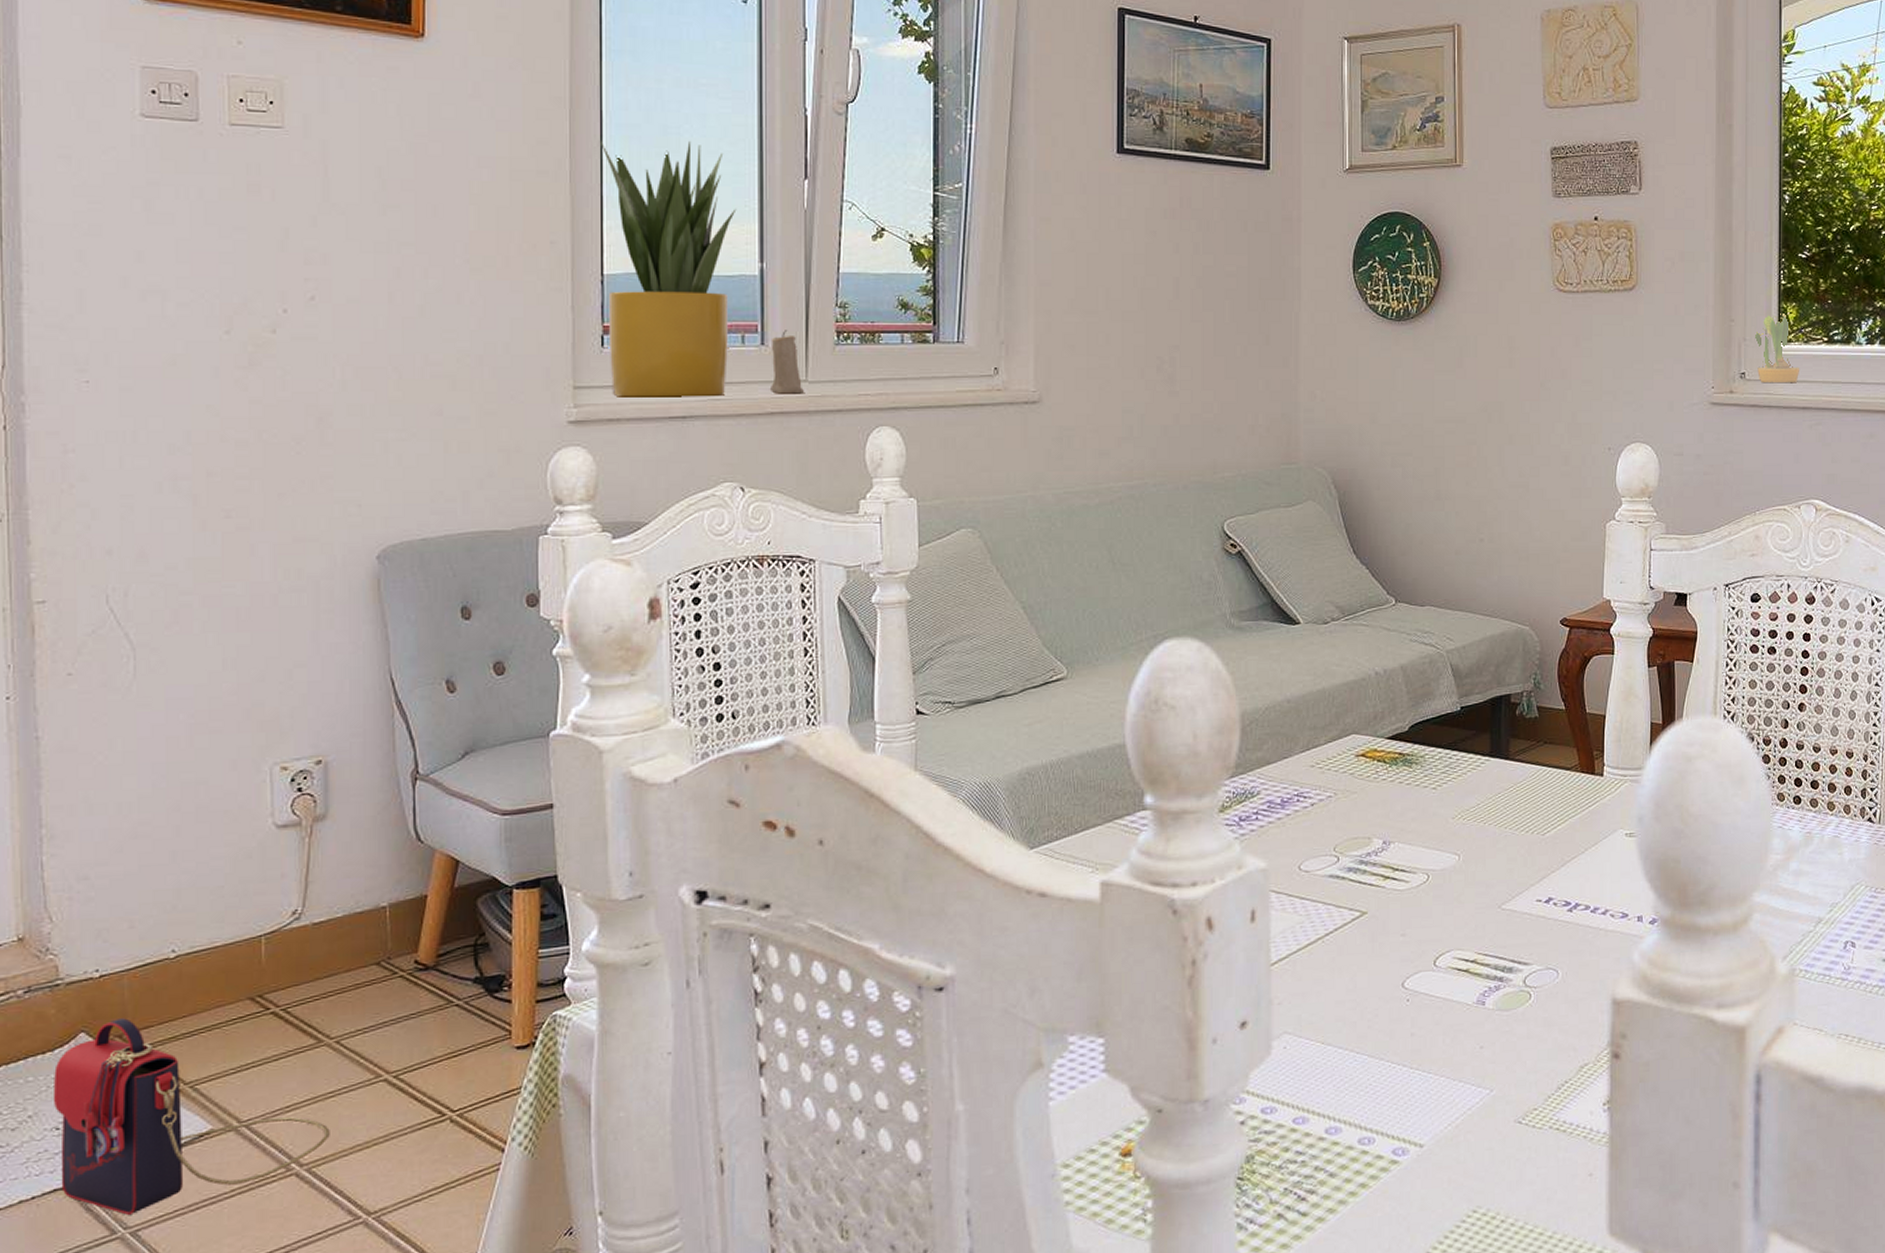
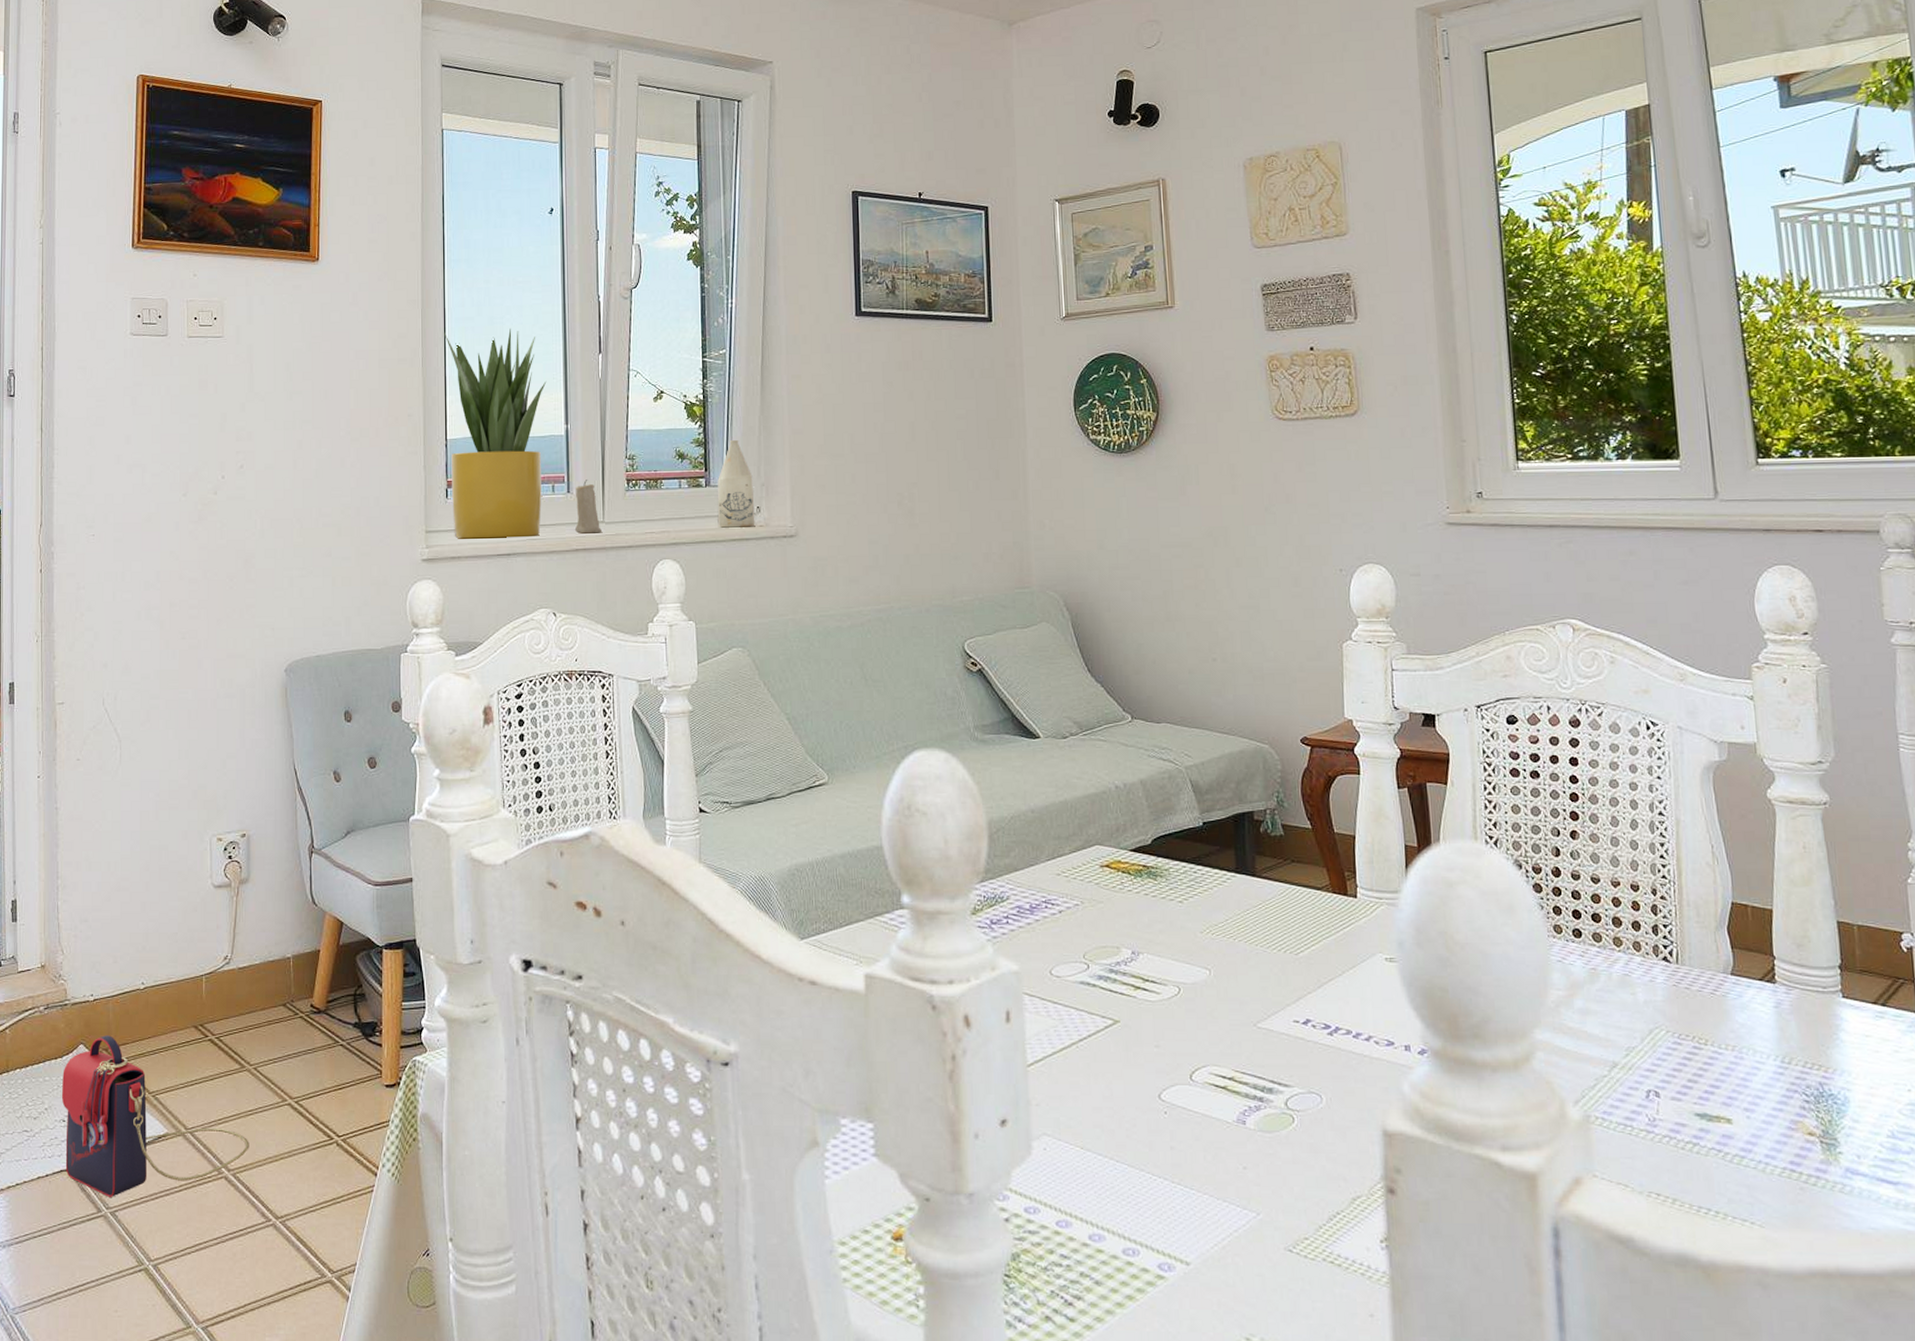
decorative bottle: none [947,290,992,391] -> present [717,440,755,528]
potted flower: present [1755,312,1799,383] -> none [1490,431,1543,502]

